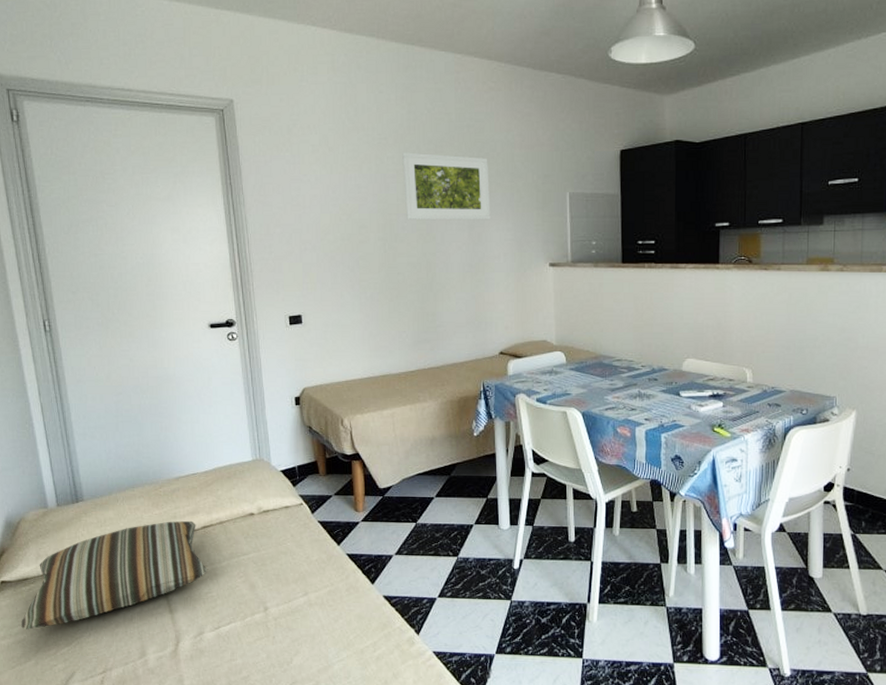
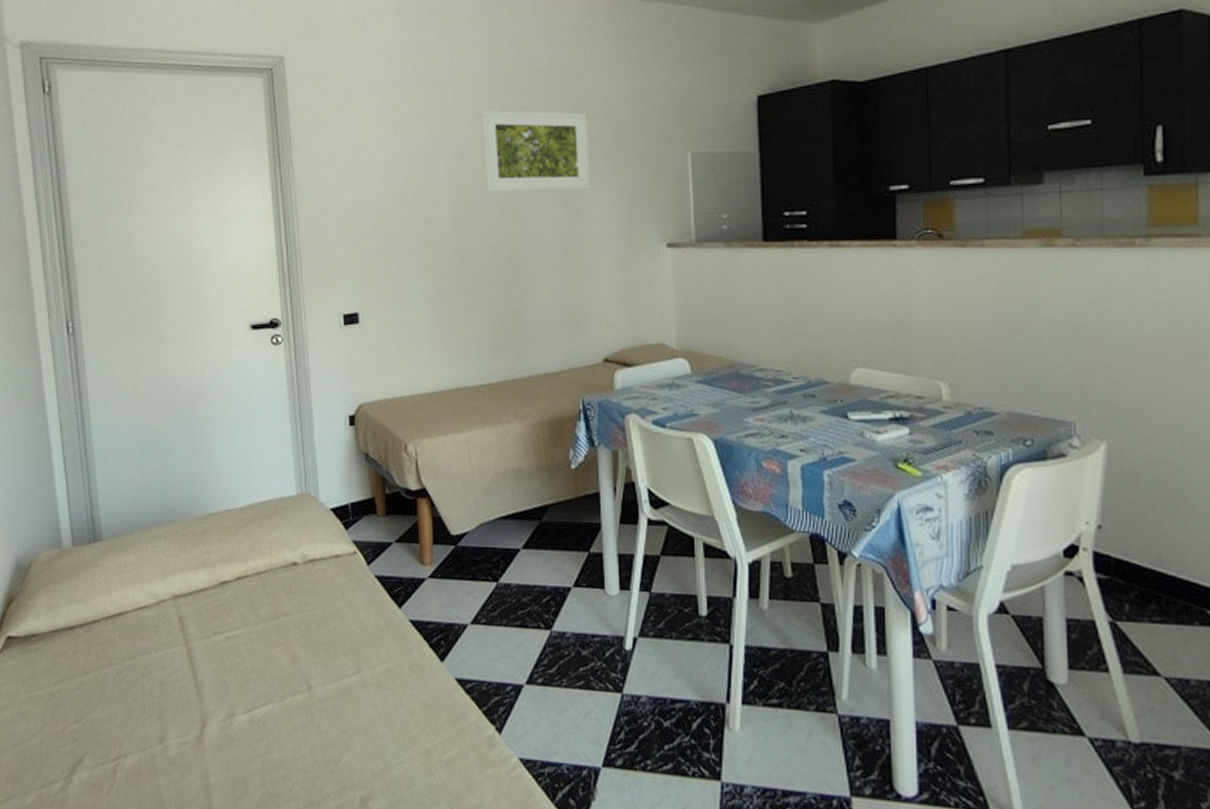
pillow: present [21,520,207,630] -> none [27,569,240,700]

